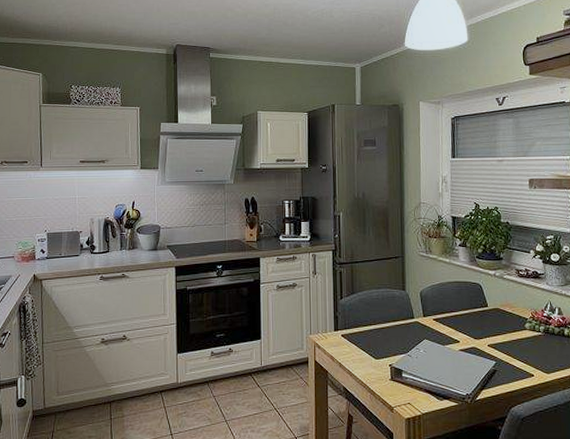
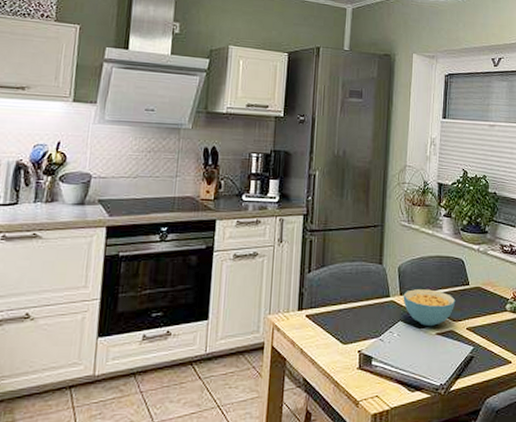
cereal bowl: none [426,311,476,344] -> present [403,289,456,327]

